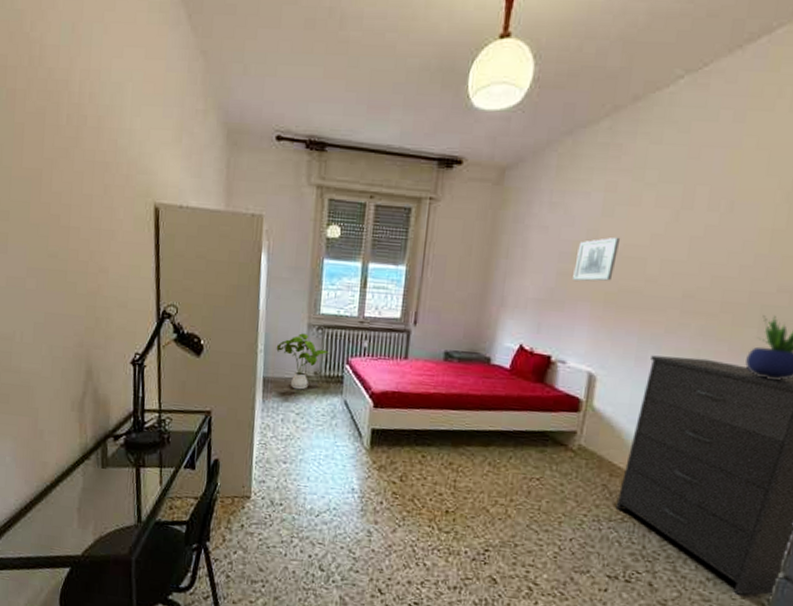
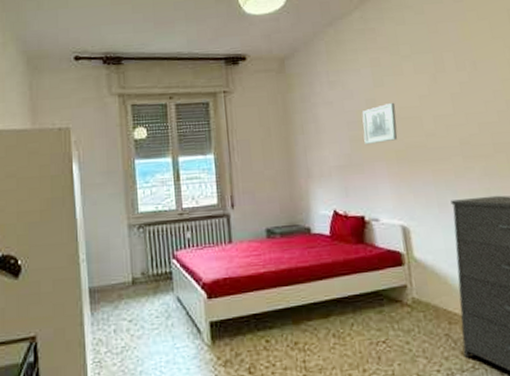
house plant: present [276,333,329,390] -> none [99,235,154,295]

